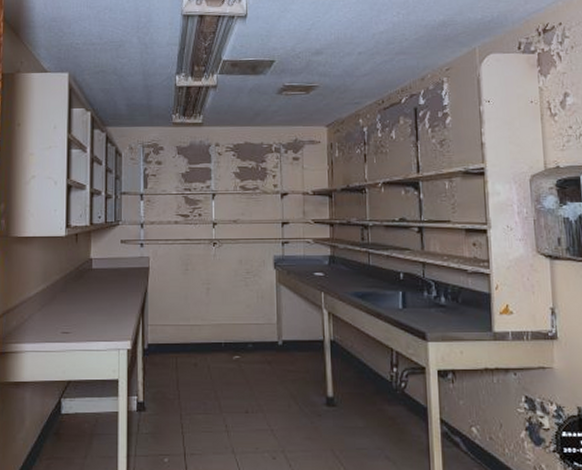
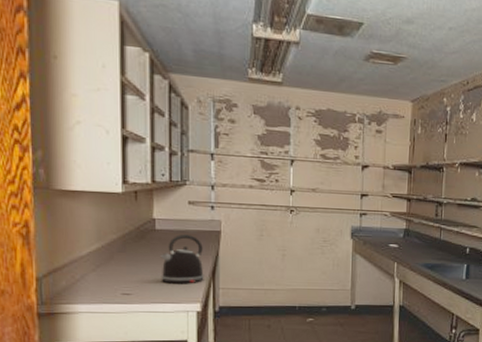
kettle: none [96,272,134,322] -> present [160,234,204,284]

